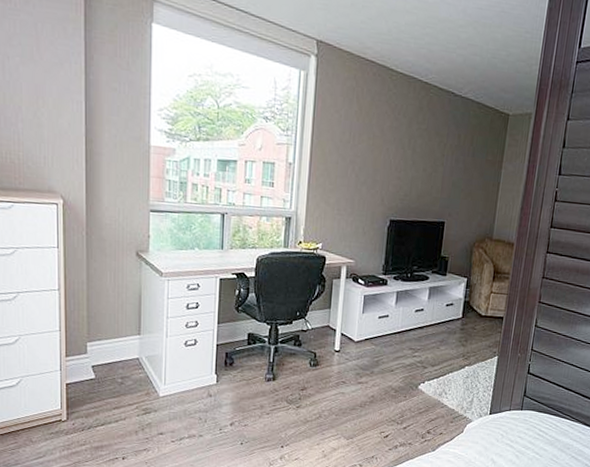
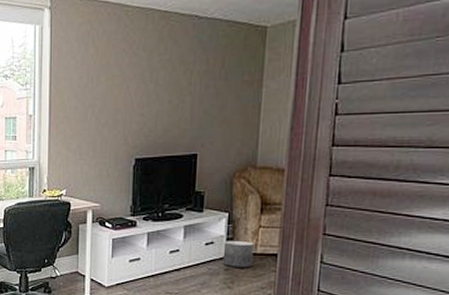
planter: none [459,303,486,328] -> present [222,241,254,268]

